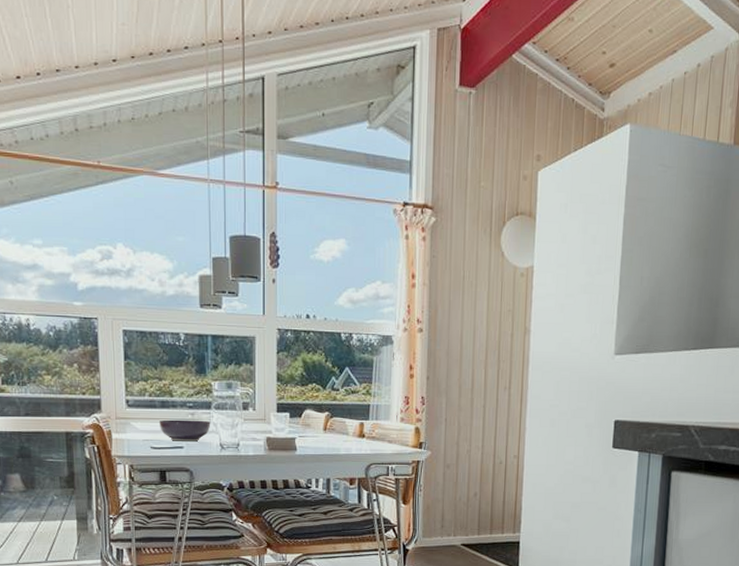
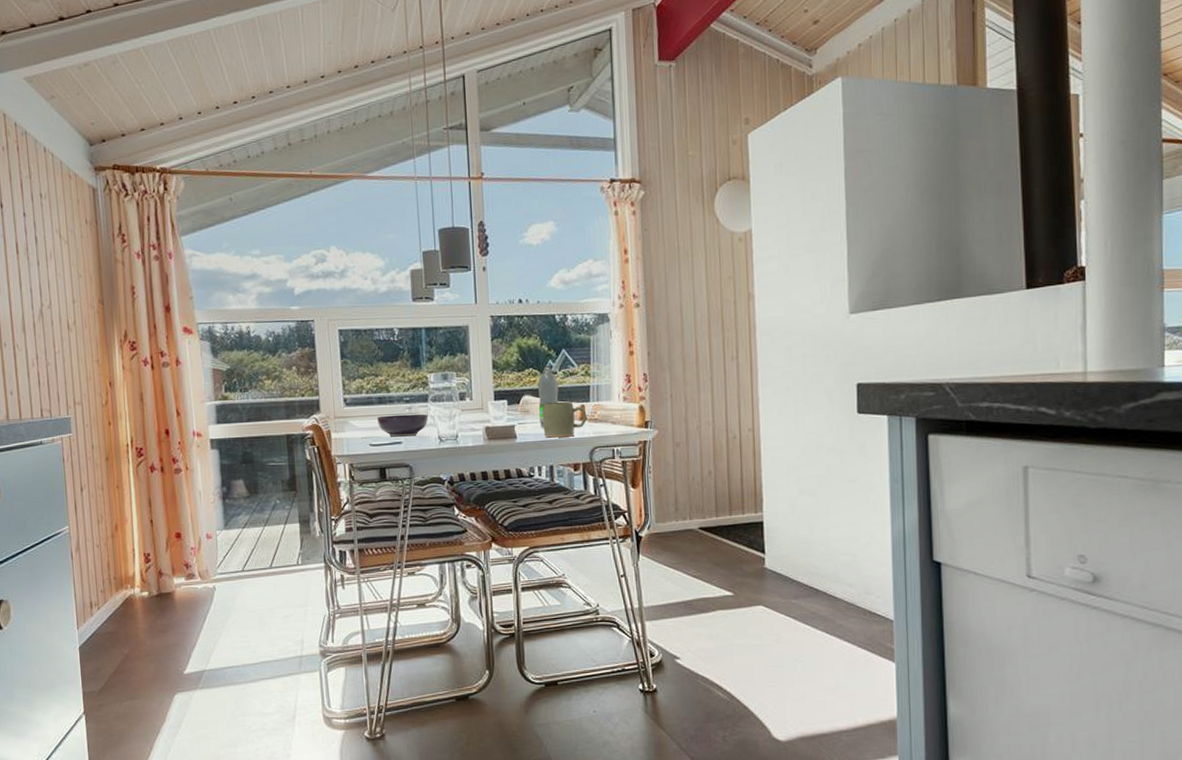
bottle: none [319,381,340,444] -> present [538,365,559,430]
mug: none [322,418,365,452] -> present [542,401,587,438]

